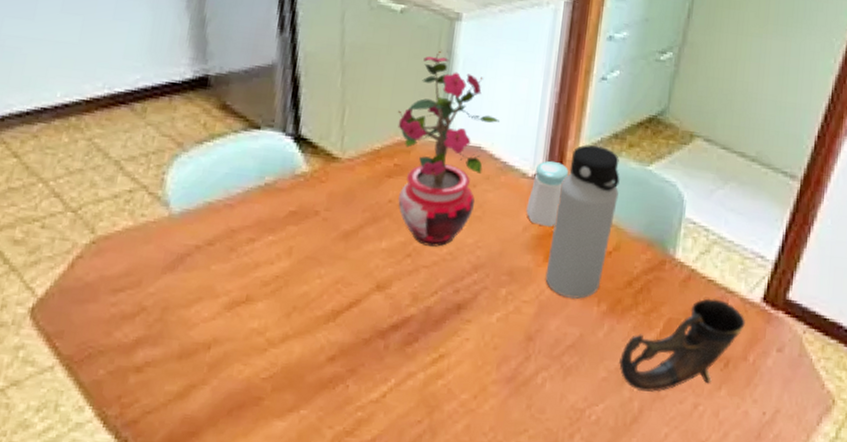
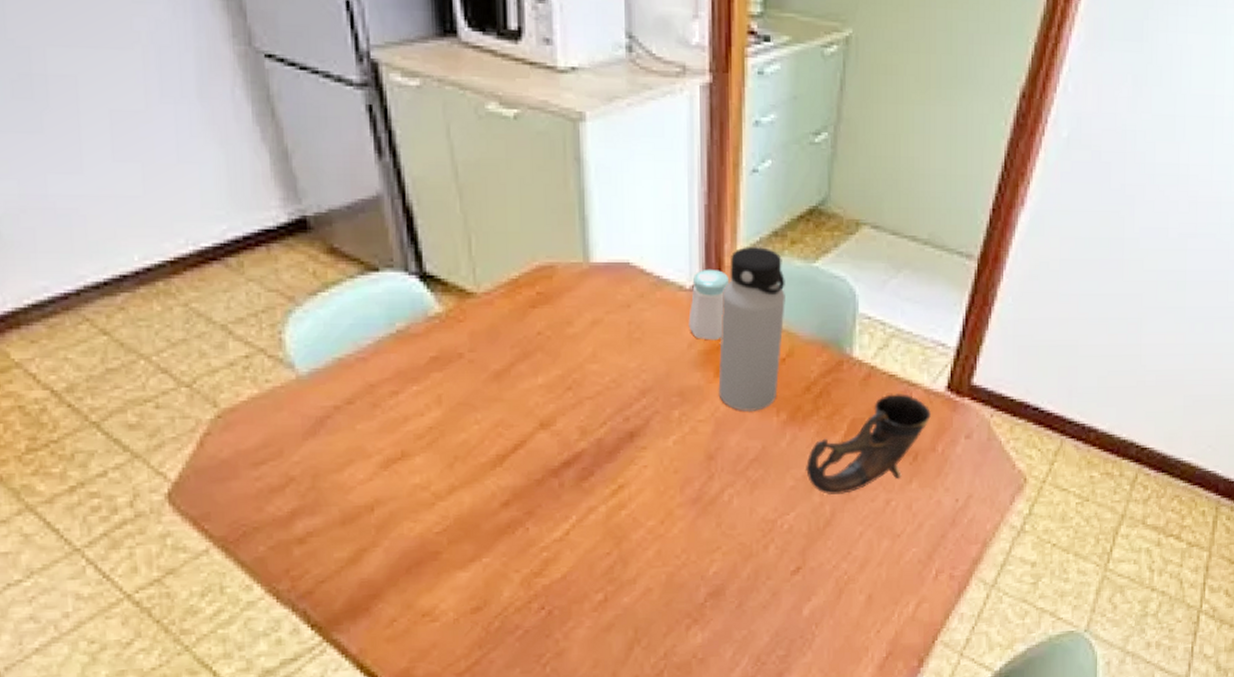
potted plant: present [397,50,499,247] -> none [530,158,646,376]

